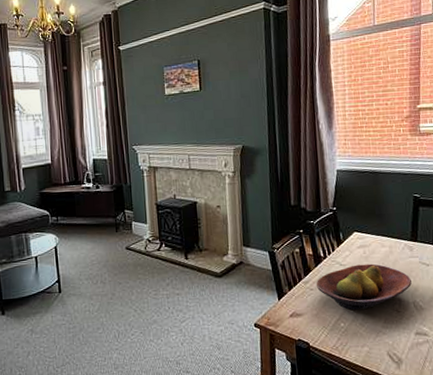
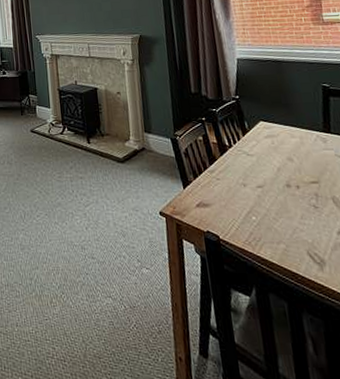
fruit bowl: present [316,263,412,311] -> none [222,154,329,204]

